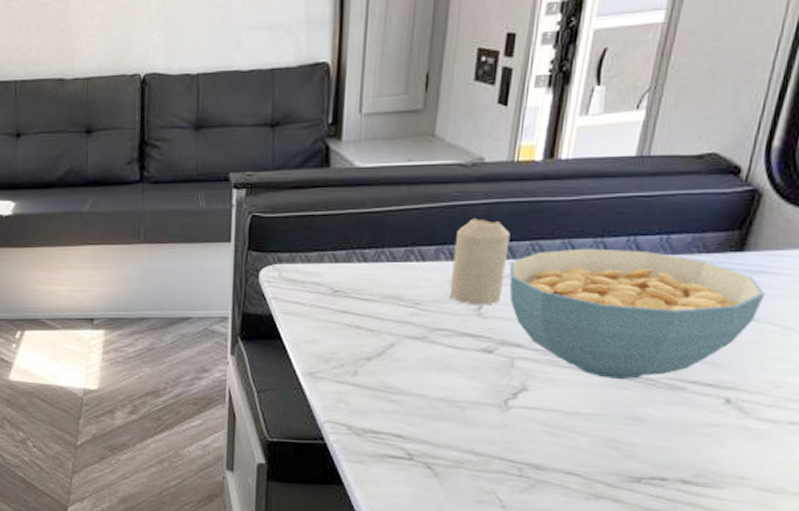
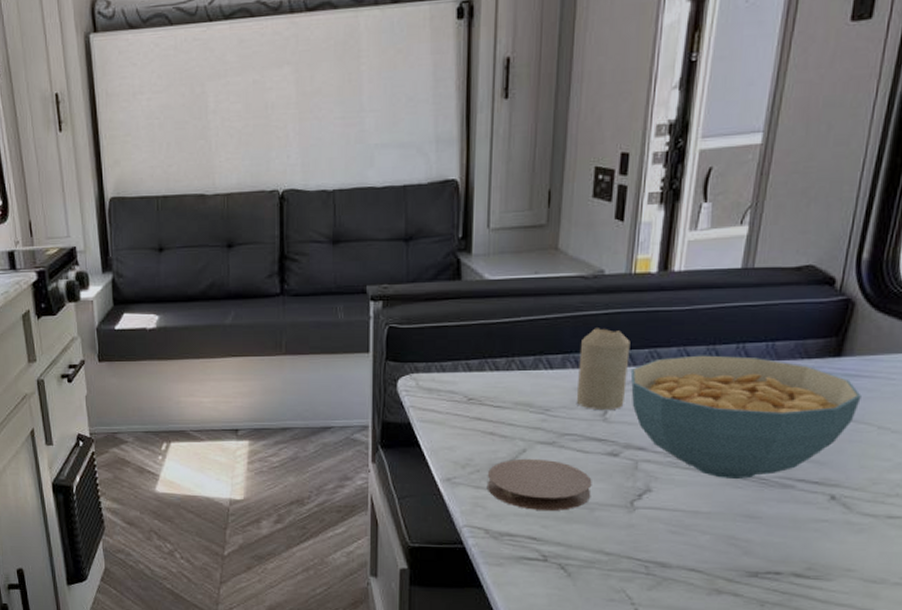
coaster: none [350,353,464,408] -> present [486,458,592,511]

